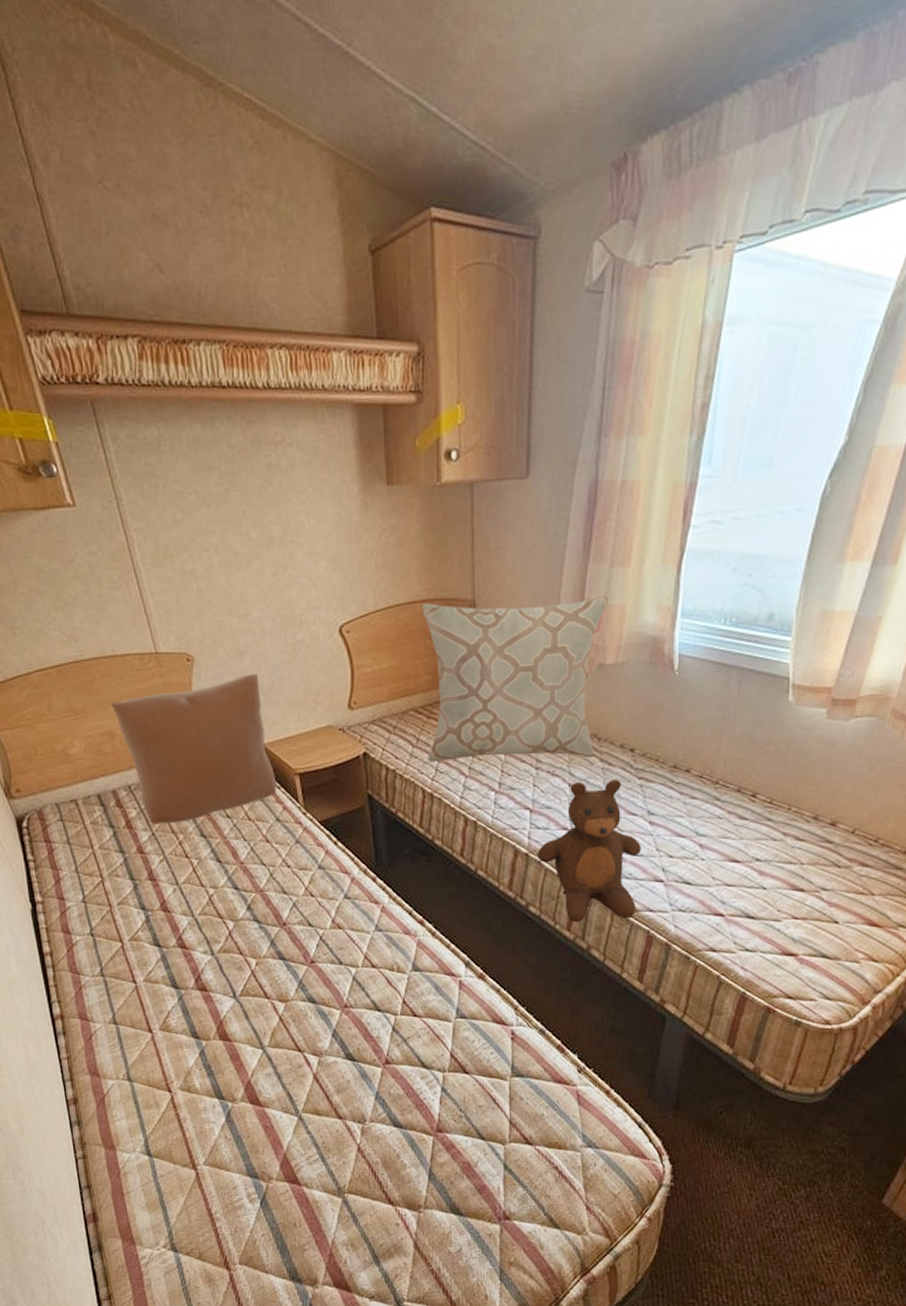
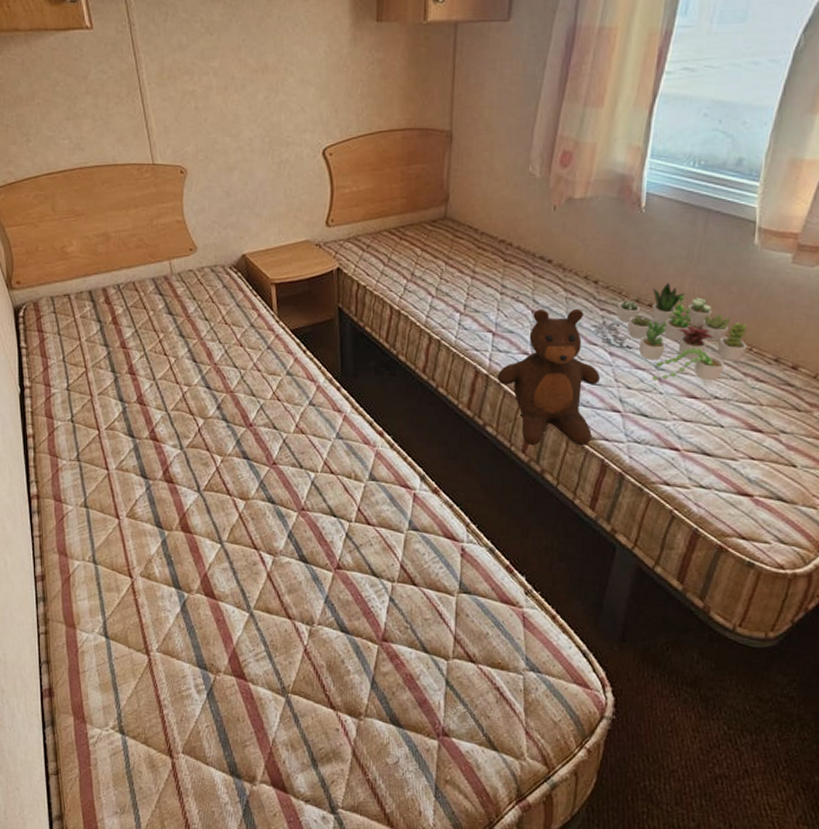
pillow: present [111,674,276,825] -> none [109,189,253,323]
pillow: present [421,595,609,762] -> none [397,132,581,286]
succulent plant: none [630,746,786,848] -> present [591,283,748,381]

